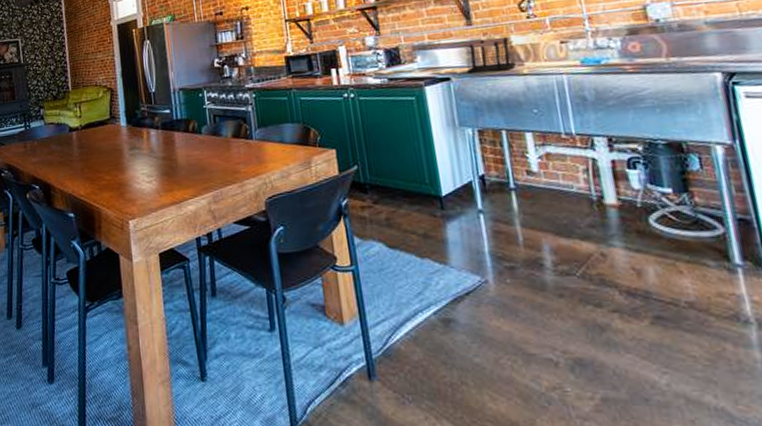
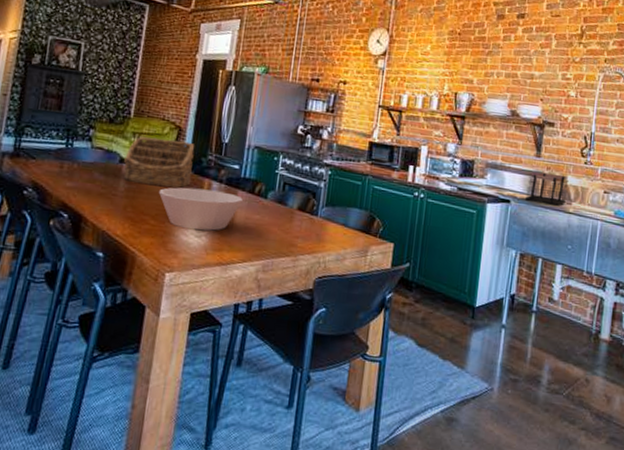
basket: none [73,99,131,147] -> present [123,137,195,189]
bowl: none [106,136,180,178] -> present [158,187,243,231]

